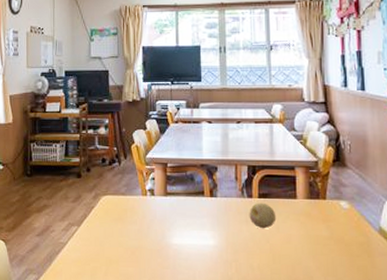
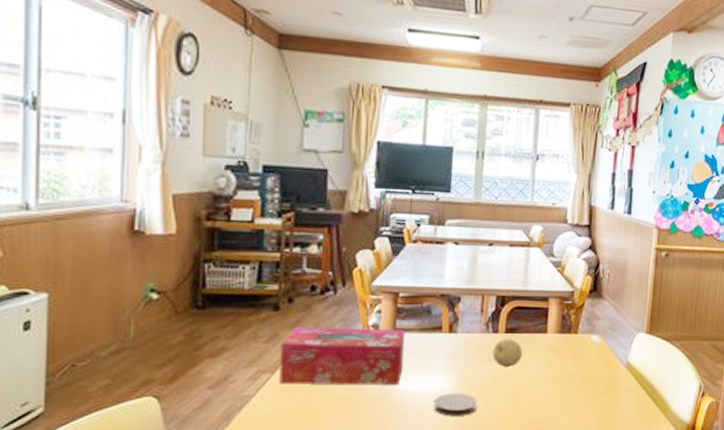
tissue box: none [83,191,175,240] -> present [279,327,405,385]
coaster: none [203,249,240,270] -> present [433,393,477,416]

